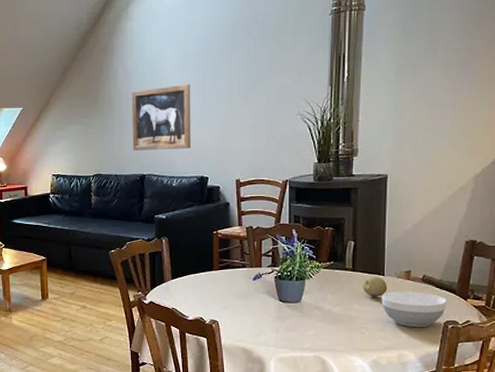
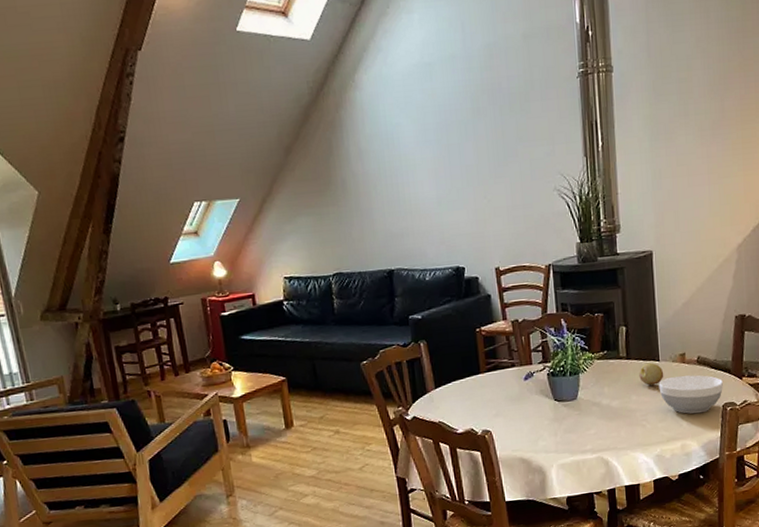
wall art: present [132,84,191,151] -> none [368,161,442,242]

